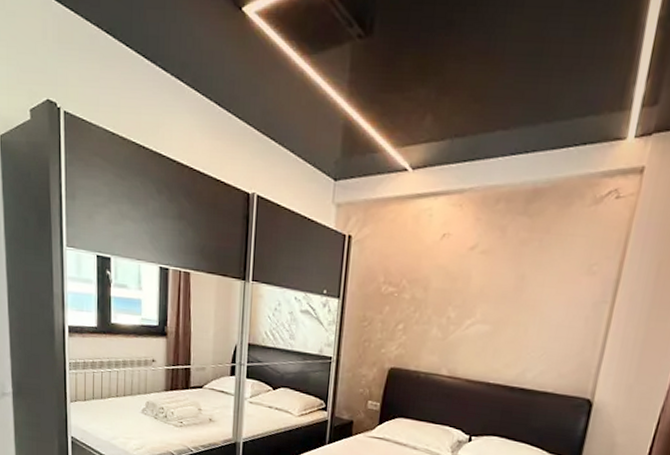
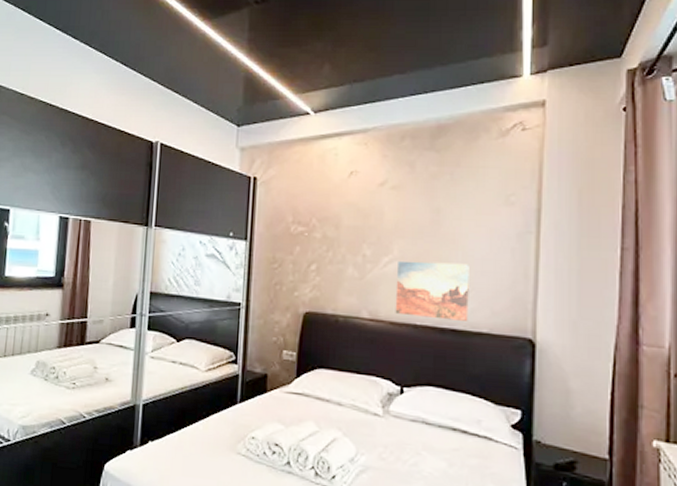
wall art: none [471,323,545,382] -> present [395,260,469,321]

